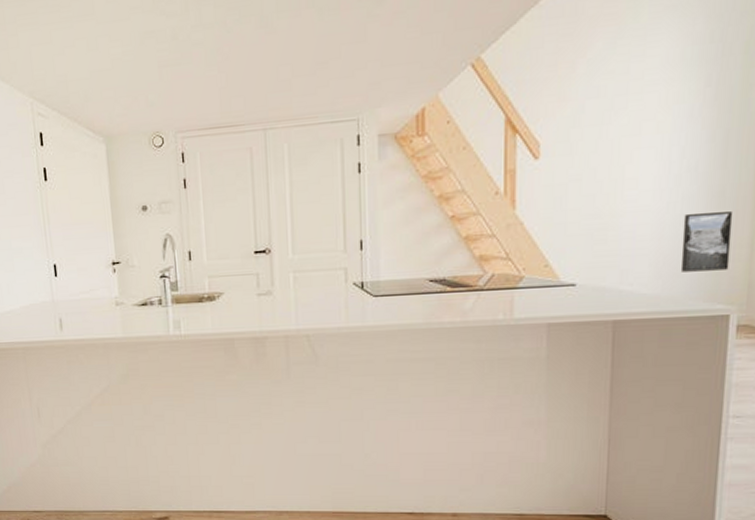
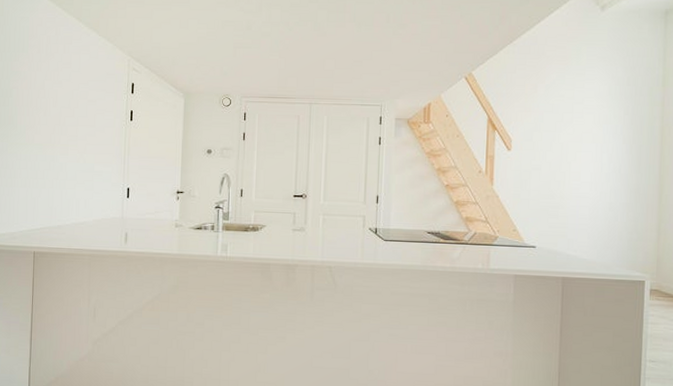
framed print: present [680,211,734,272] -> none [610,203,646,247]

